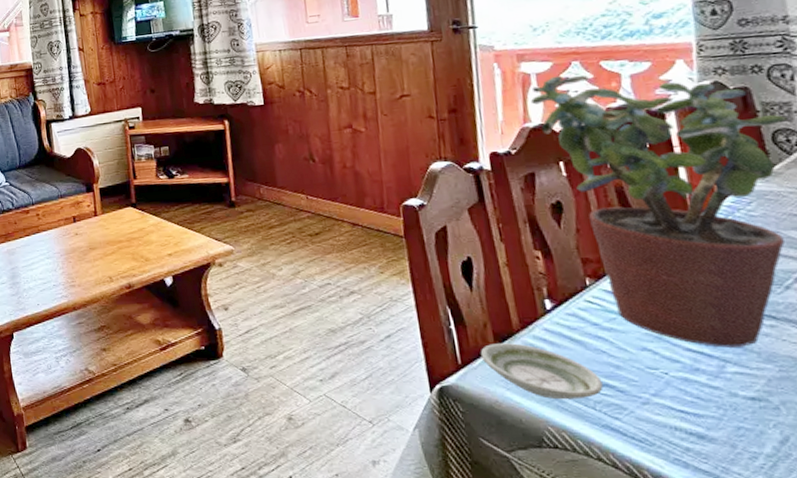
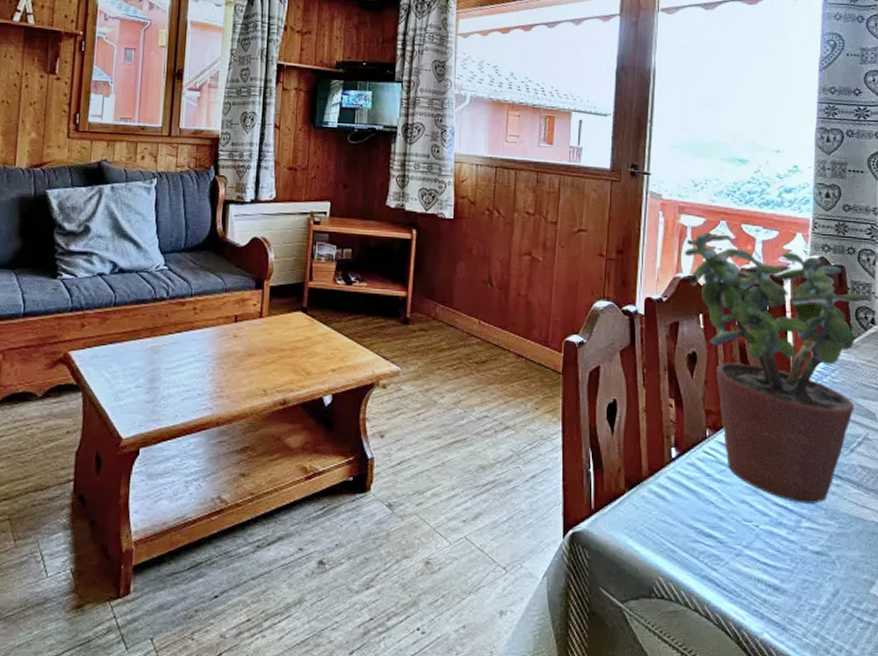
saucer: present [480,342,603,400] -> none [611,488,707,550]

